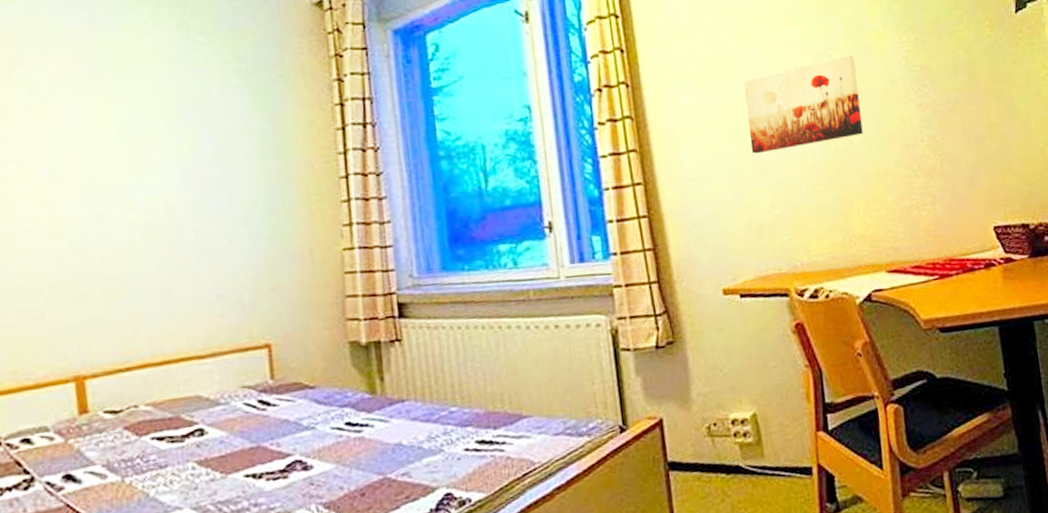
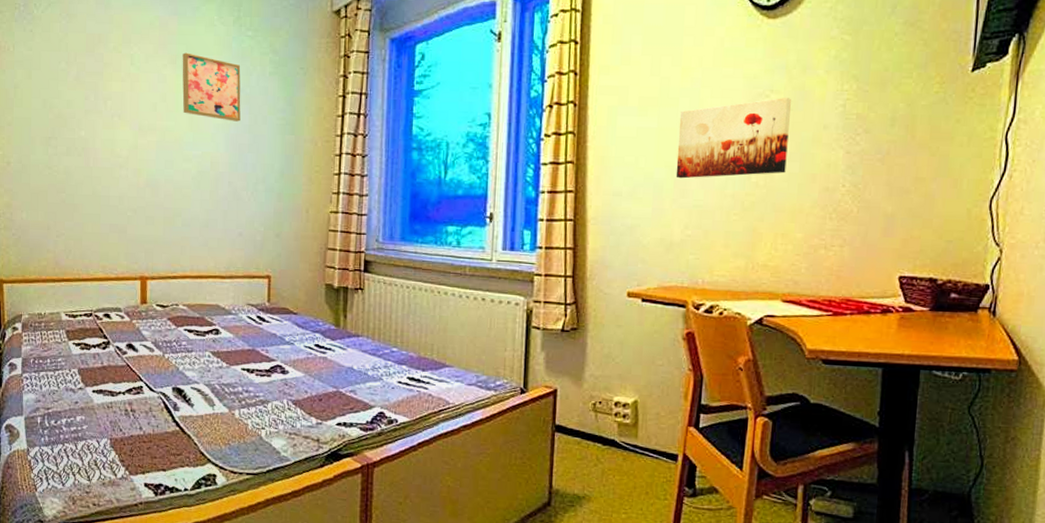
wall art: none [106,70,202,152] -> present [182,52,241,122]

